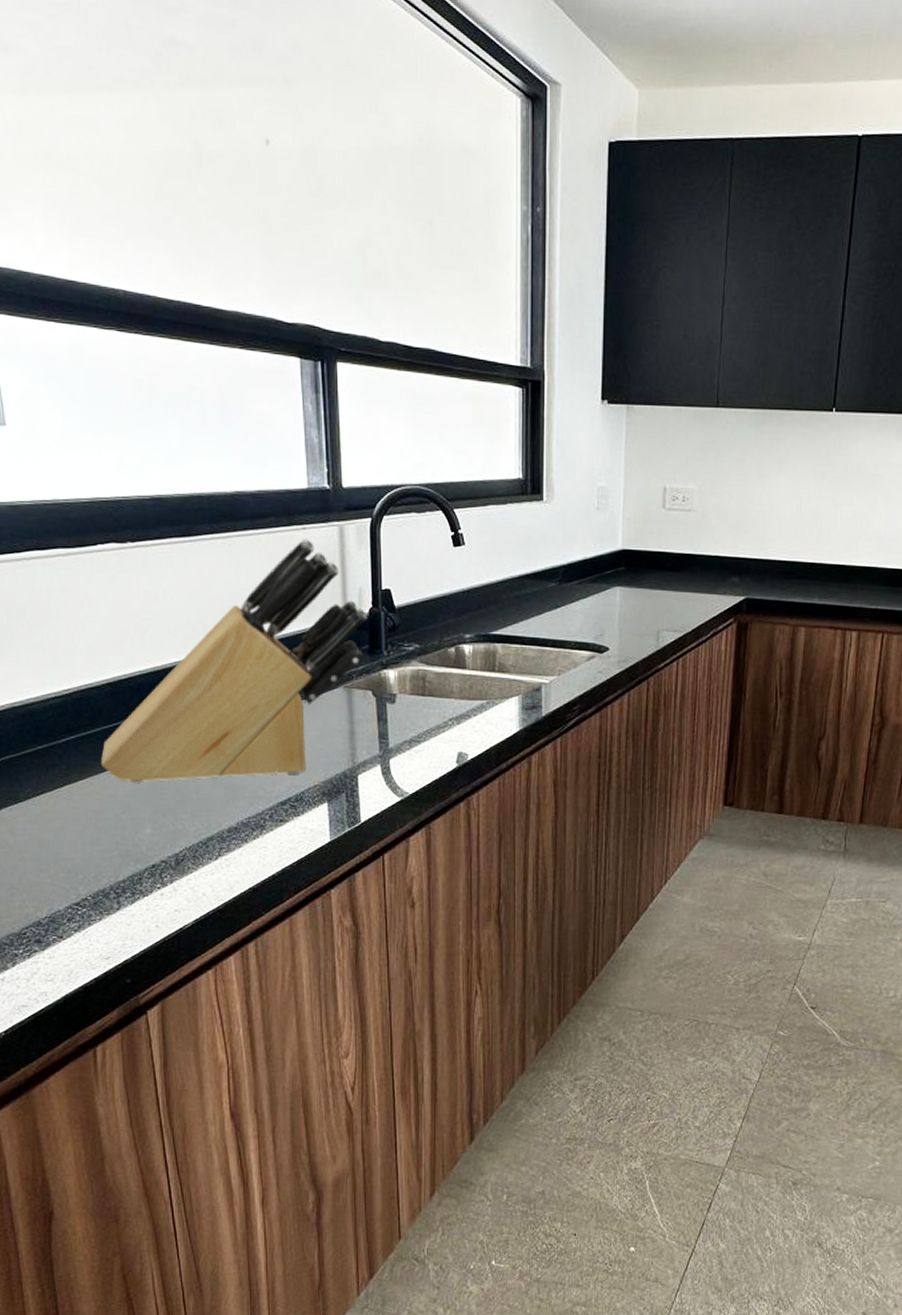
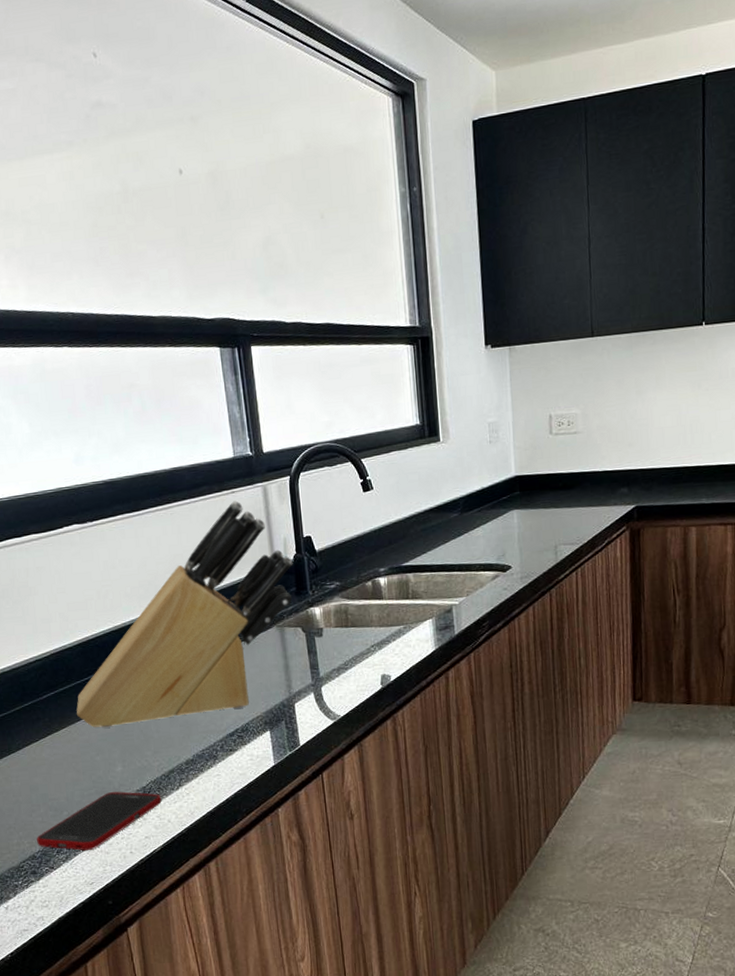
cell phone: none [44,857,197,920] -> present [37,791,162,851]

